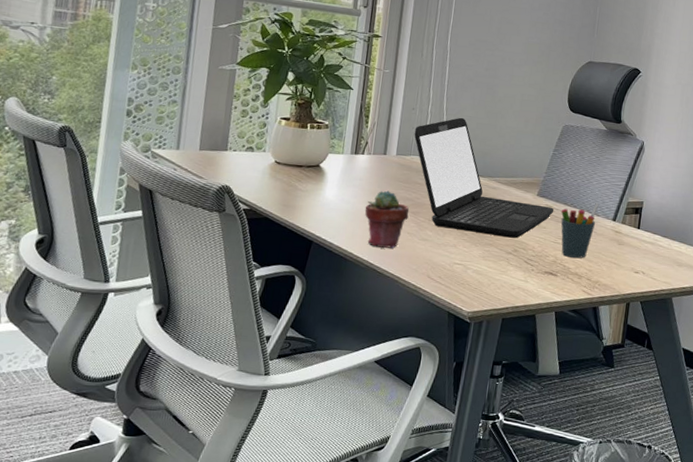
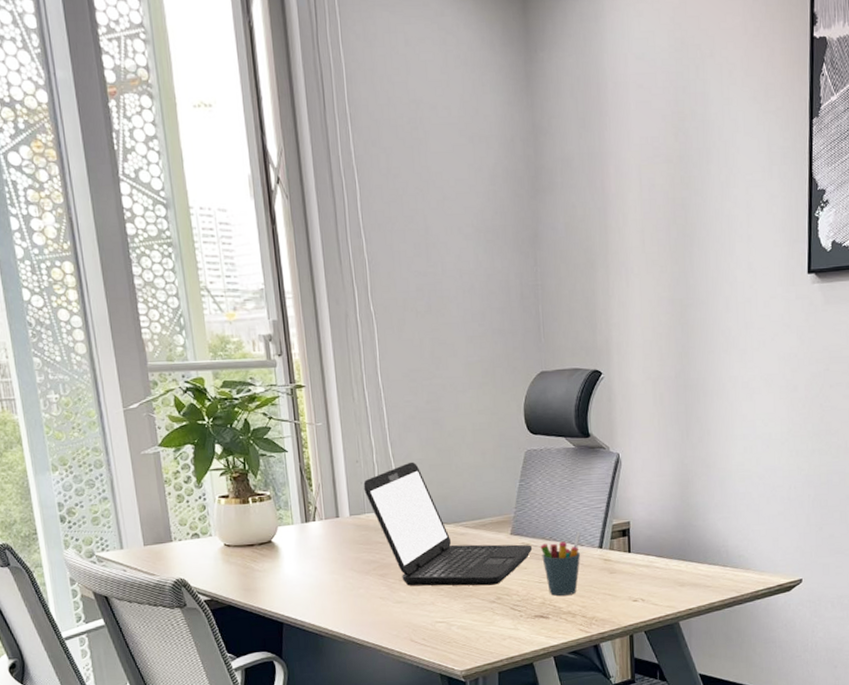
potted succulent: present [365,190,409,248] -> none [329,556,377,618]

